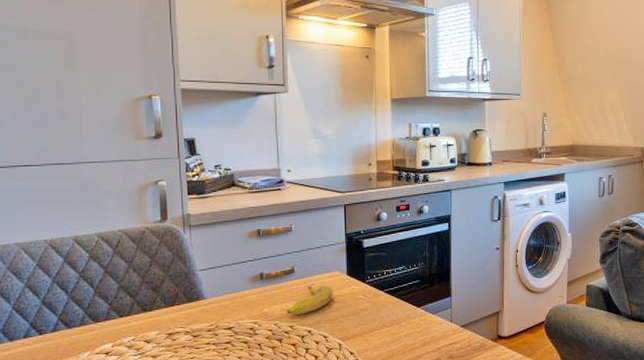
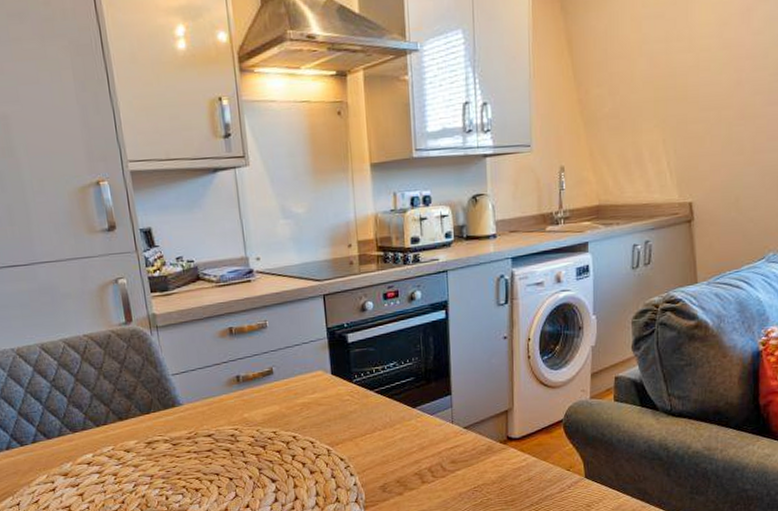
banana: present [287,283,333,315] -> none [268,384,318,420]

